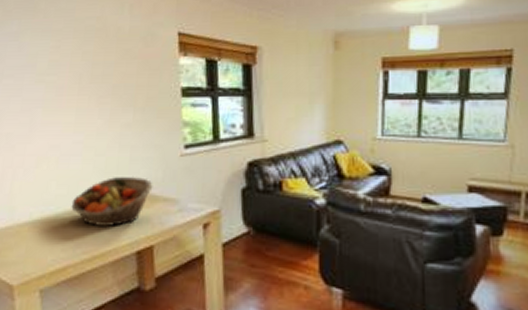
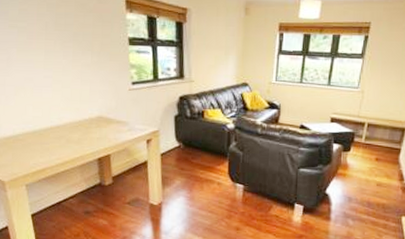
fruit basket: present [71,176,153,226] -> none [46,104,109,140]

